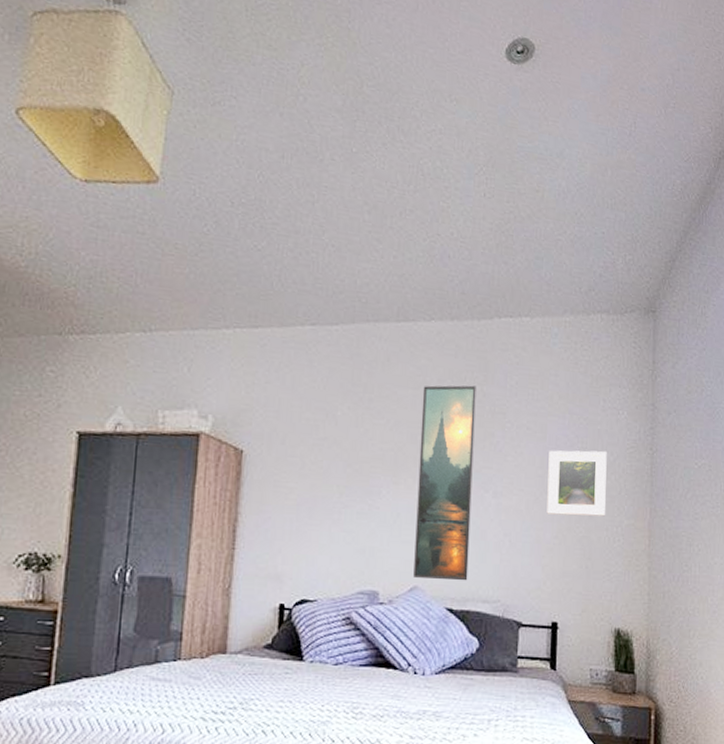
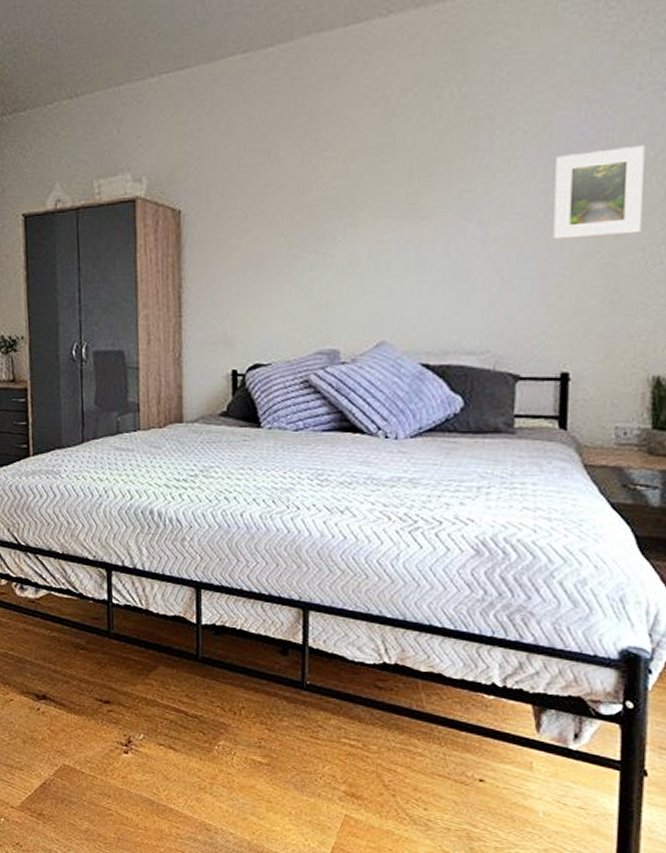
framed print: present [413,385,476,581] -> none [380,88,452,332]

